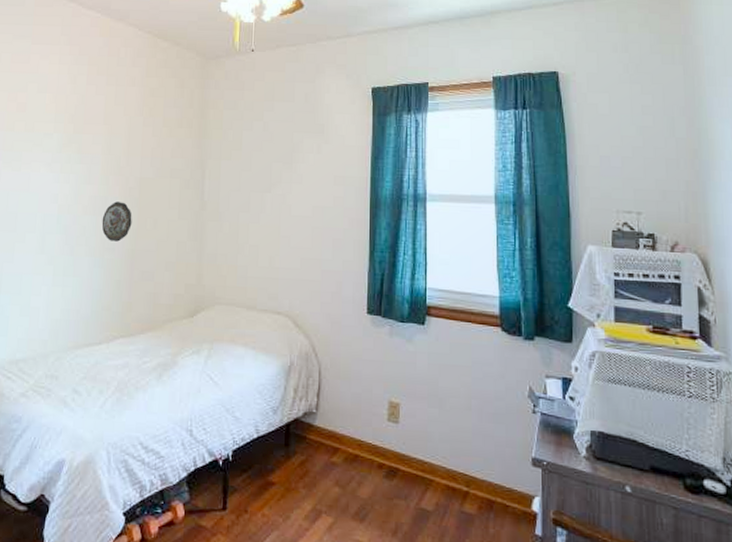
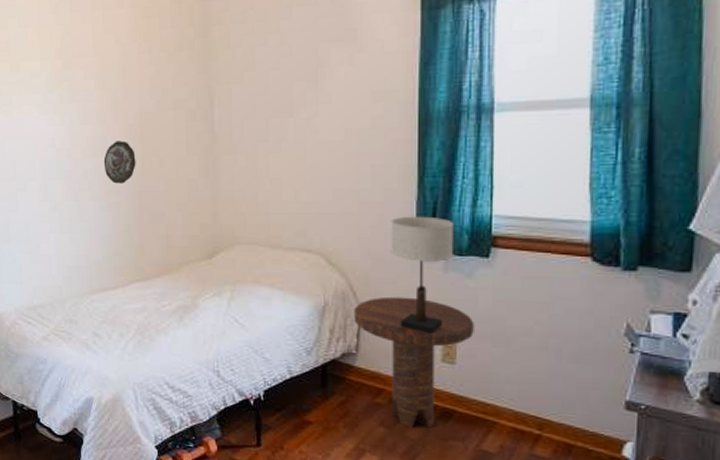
side table: none [315,358,414,487] -> present [353,296,474,428]
table lamp: none [347,285,397,394] -> present [391,216,453,333]

